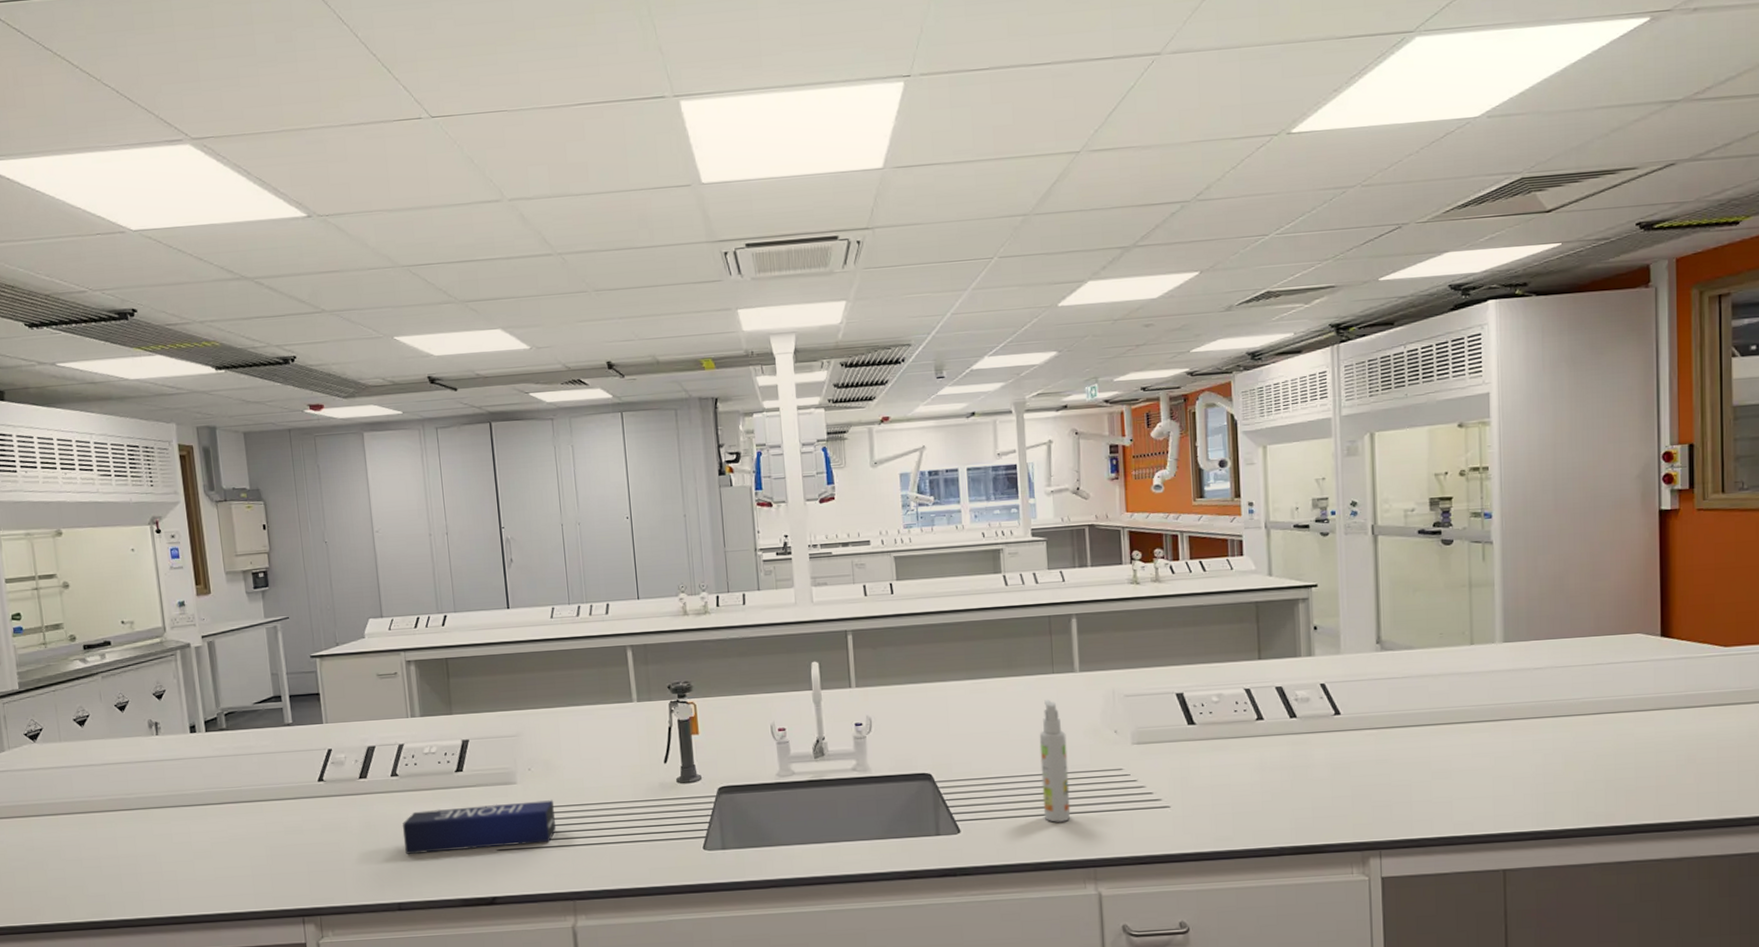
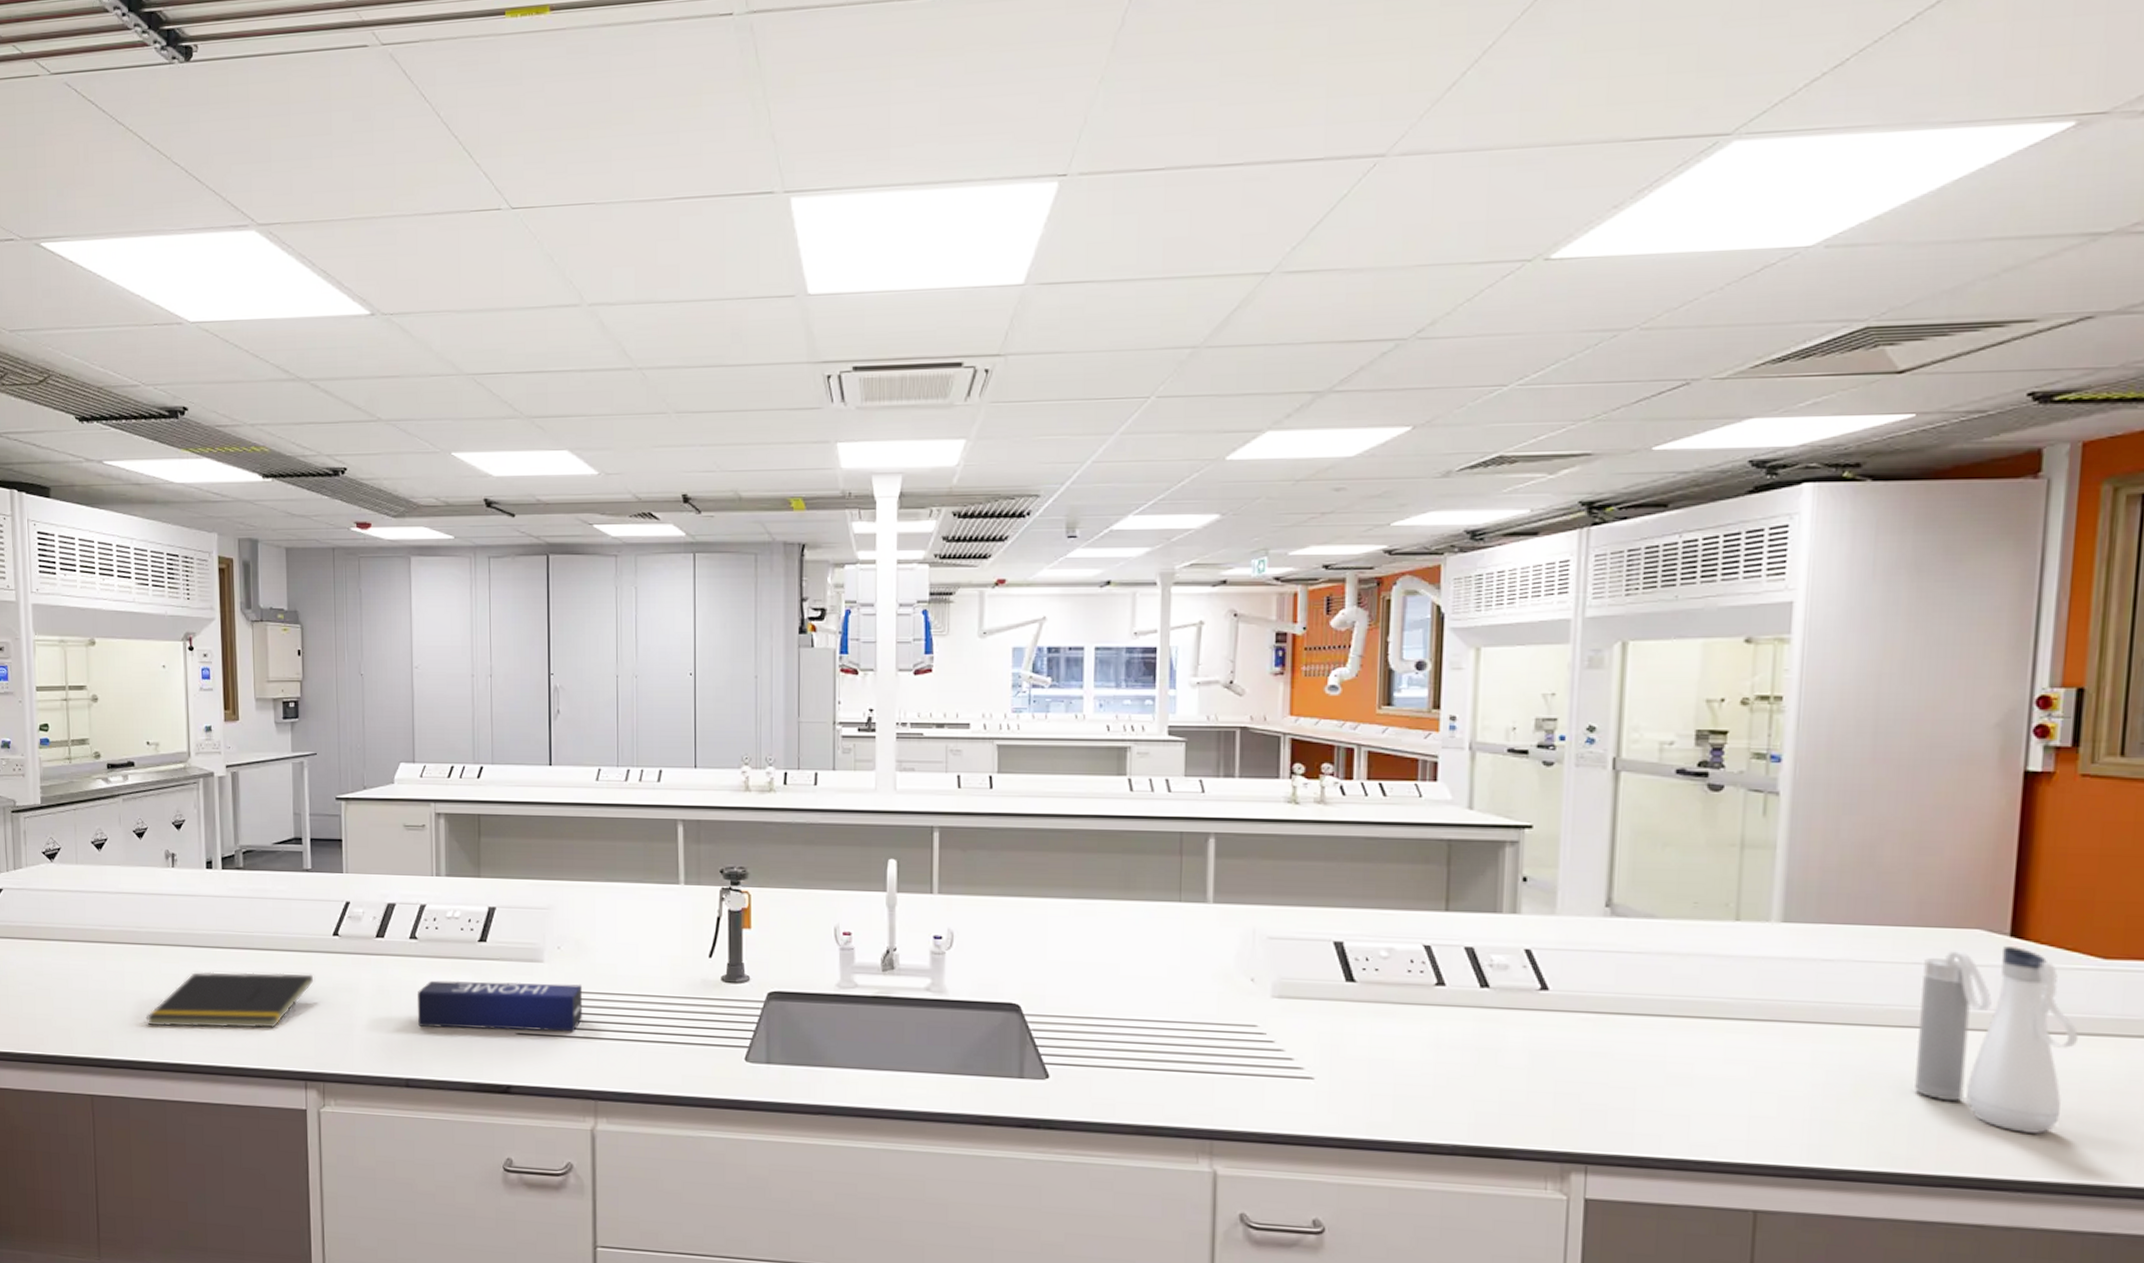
notepad: none [141,819,303,884] -> present [146,972,313,1028]
spray bottle: present [1039,700,1071,822] -> none [1153,932,1190,1081]
water bottle: none [1604,644,1714,785] -> present [1914,946,2079,1134]

